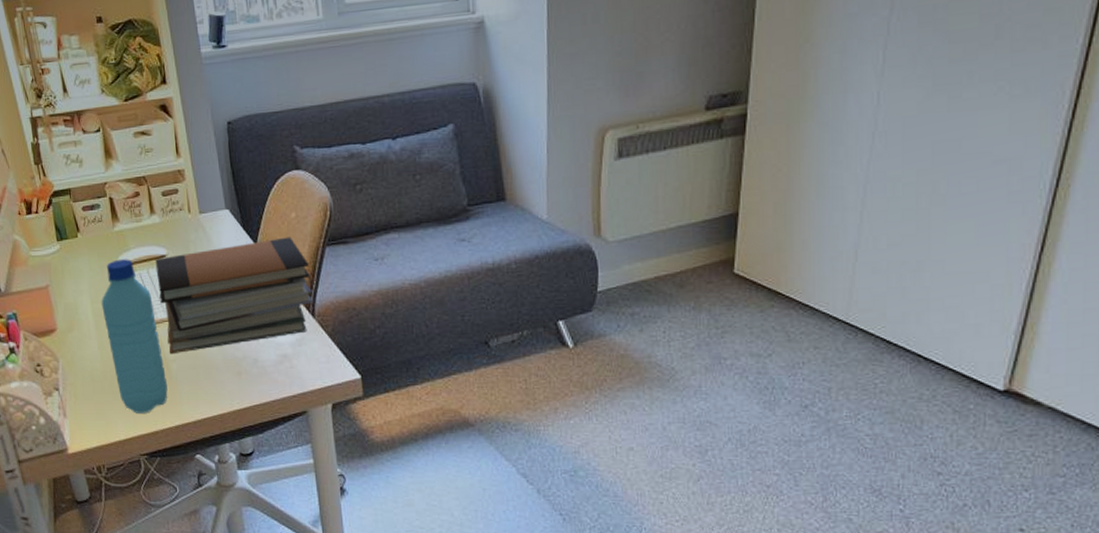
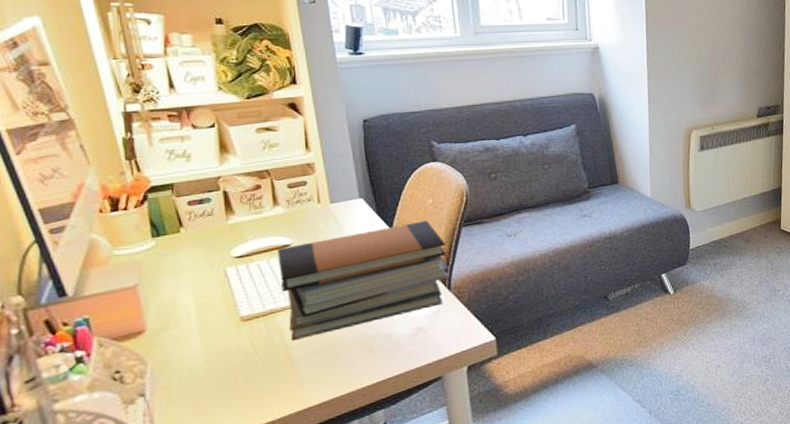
water bottle: present [101,259,168,413] -> none [207,251,288,407]

